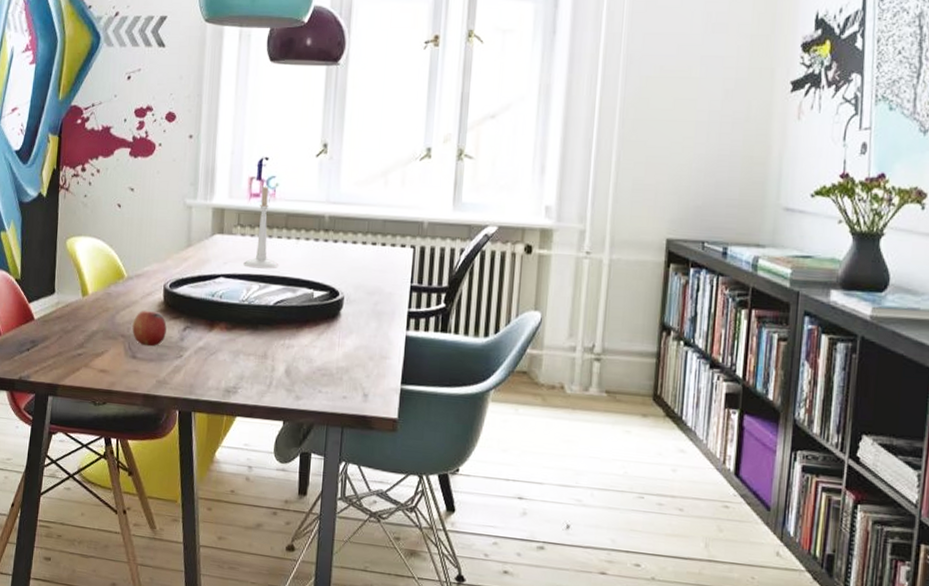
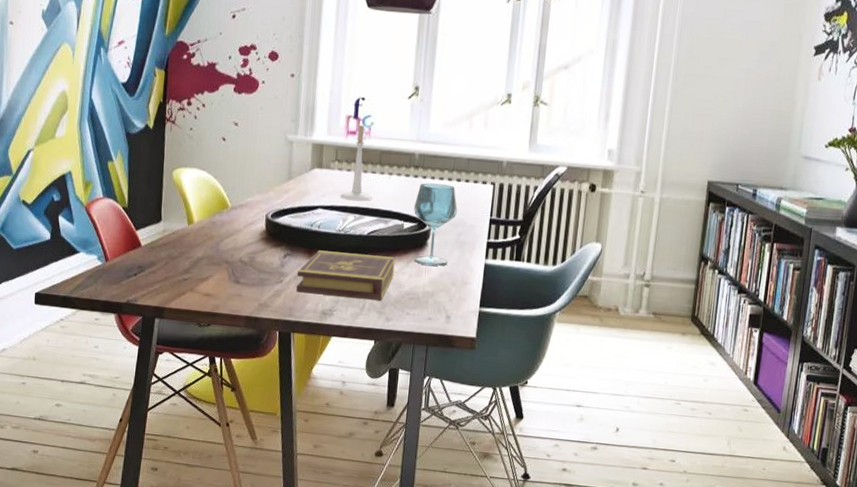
fruit: present [132,310,167,347] -> none [235,238,268,272]
book: none [197,322,305,377] -> present [296,250,395,300]
wine glass: none [324,247,373,339] -> present [413,183,457,266]

